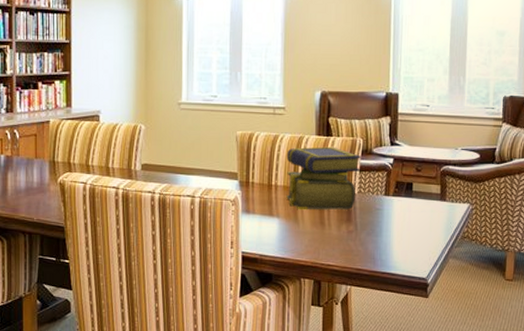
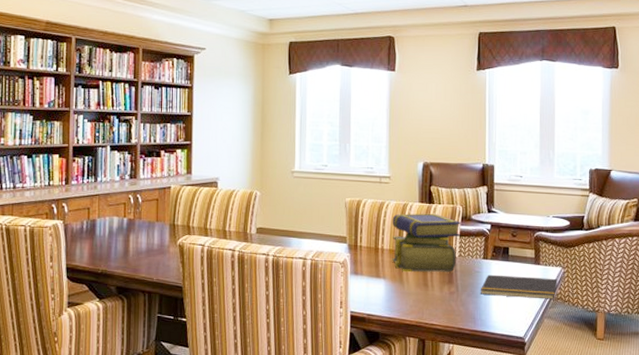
notepad: none [381,212,465,238] -> present [481,274,558,299]

